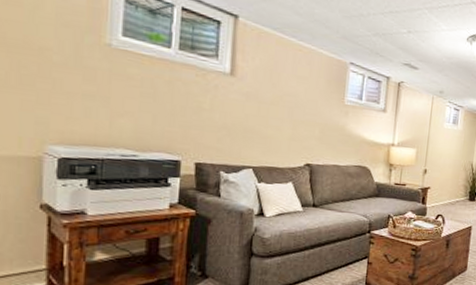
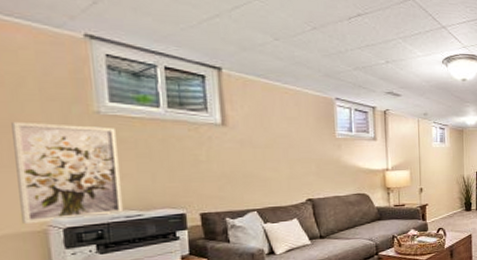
wall art: none [20,43,124,152] -> present [11,121,124,224]

